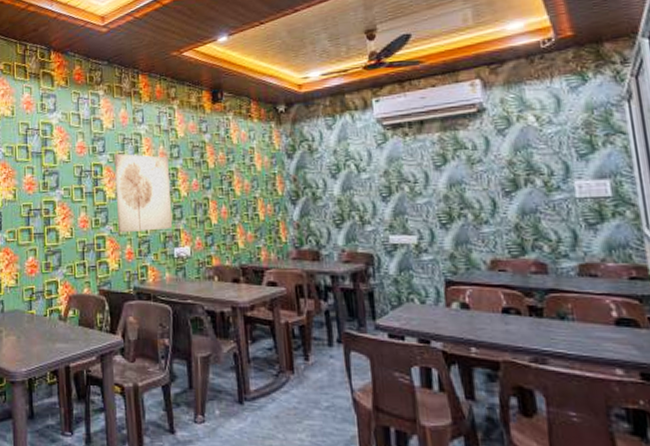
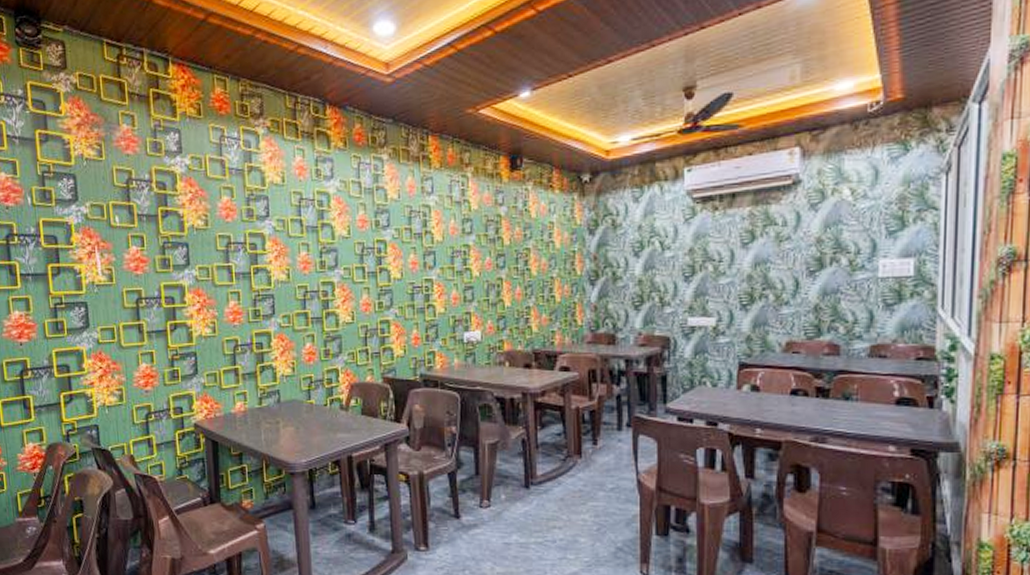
wall art: present [114,153,173,233] -> none [400,228,463,317]

